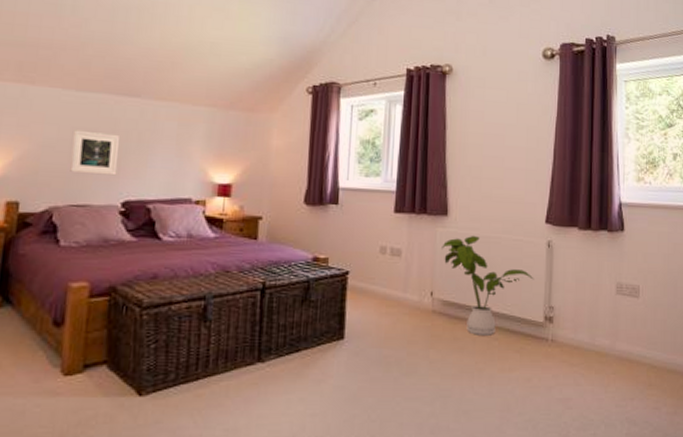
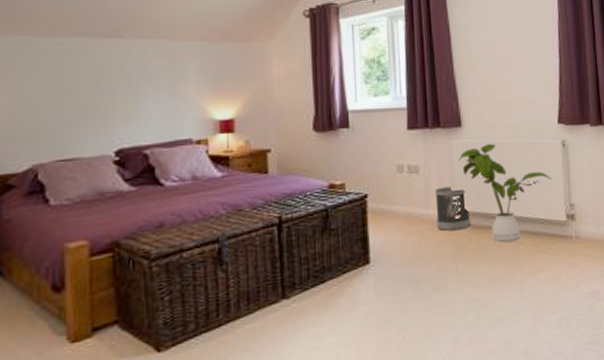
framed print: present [70,130,121,176] -> none [52,79,106,125]
wastebasket: none [413,273,447,318] -> present [435,187,471,232]

